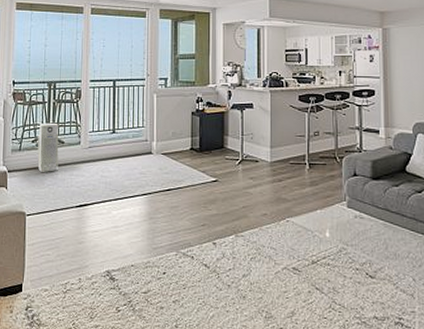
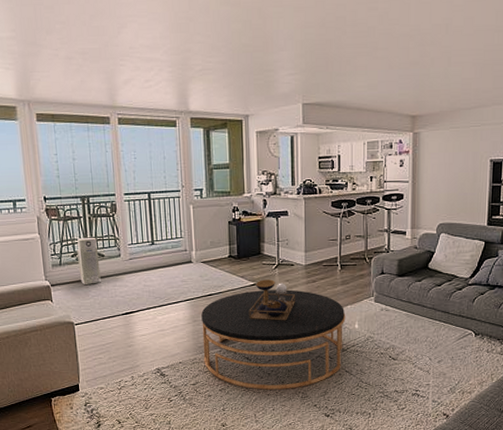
coffee table: none [158,176,315,306] -> present [201,279,346,390]

